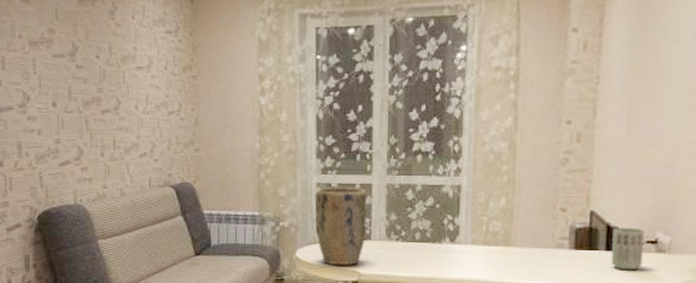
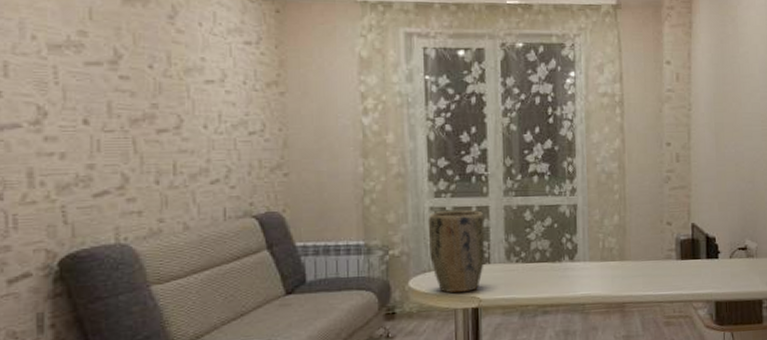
cup: present [612,227,645,271] -> none [711,236,737,276]

